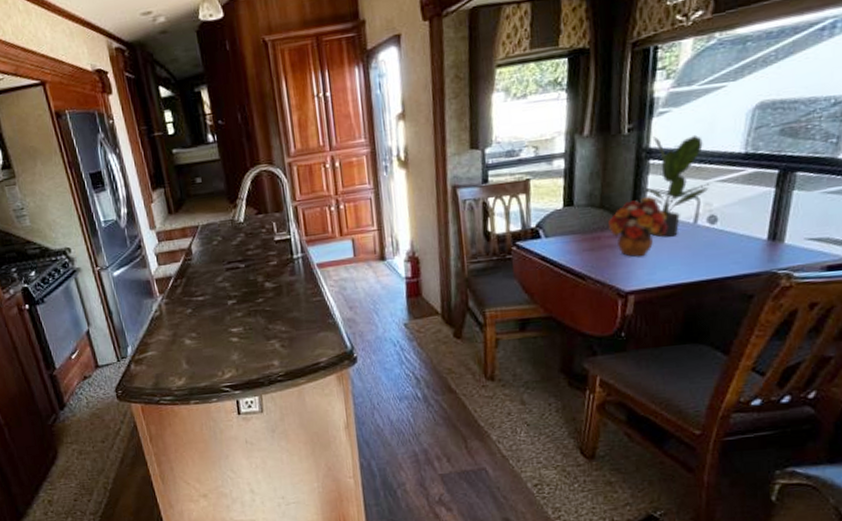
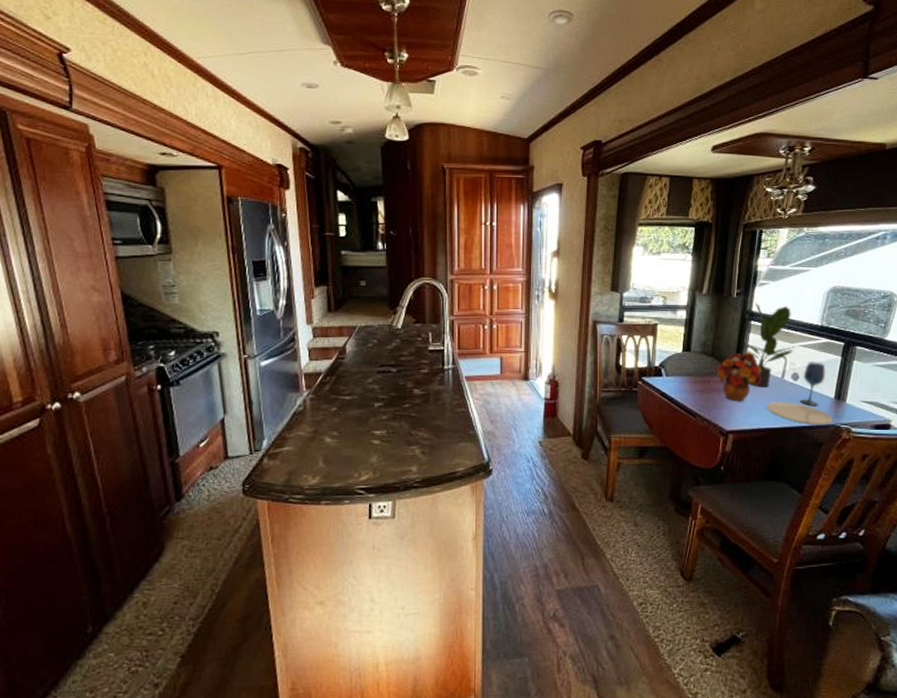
plate: none [675,250,766,275] -> present [766,402,832,425]
wineglass: none [721,197,755,252] -> present [800,361,826,406]

